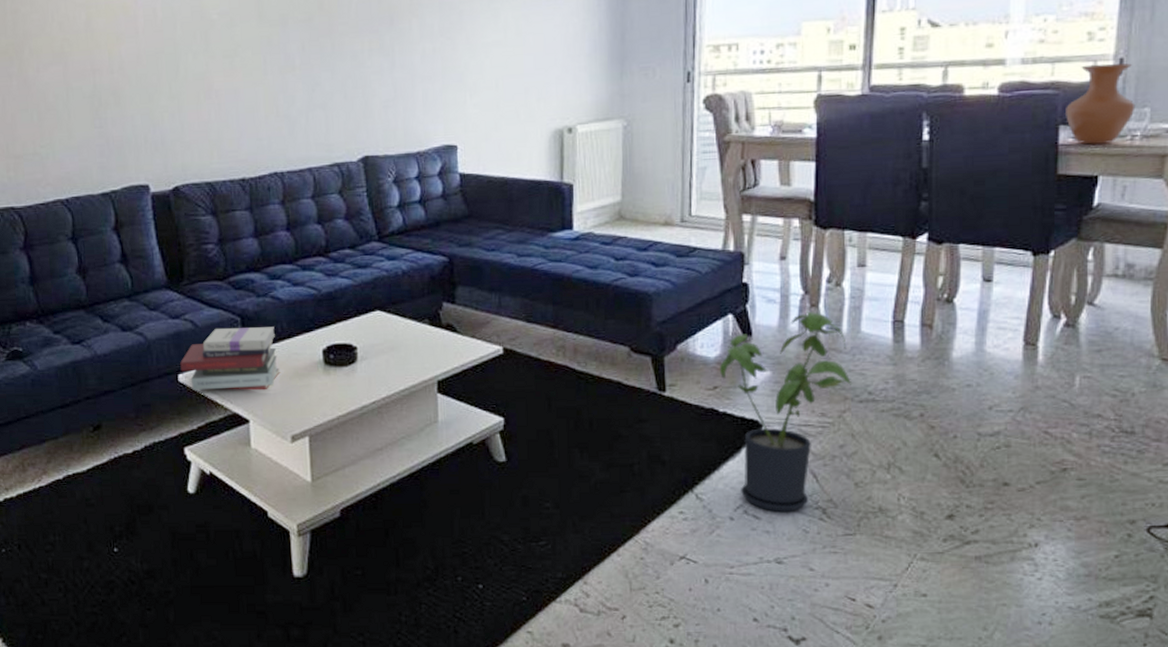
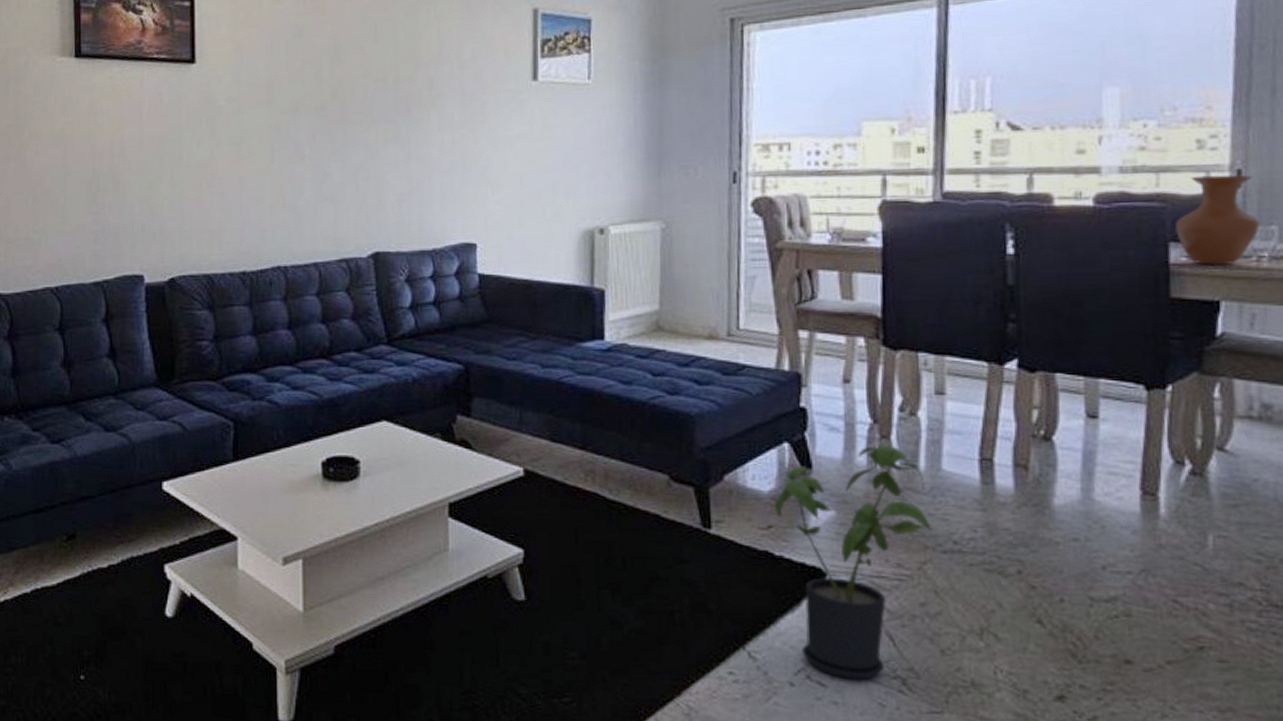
books: present [180,327,281,390] -> none [165,433,274,503]

